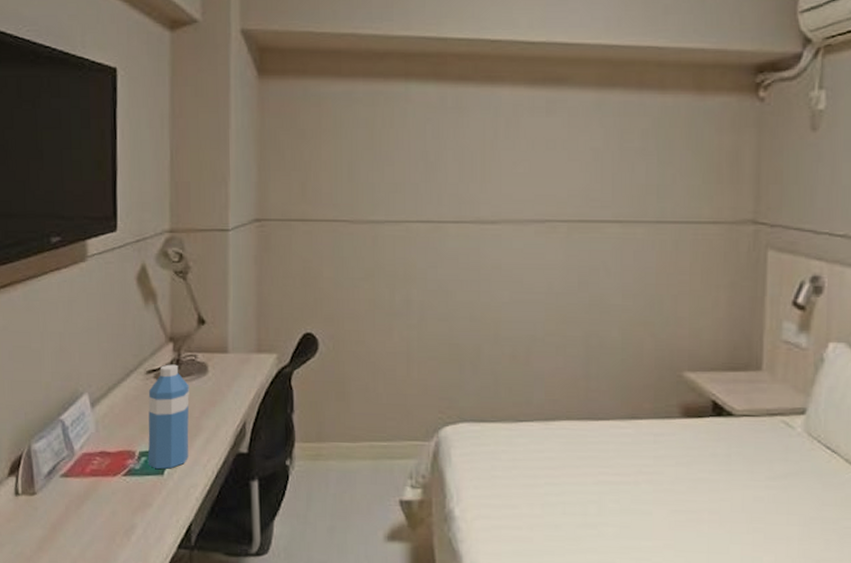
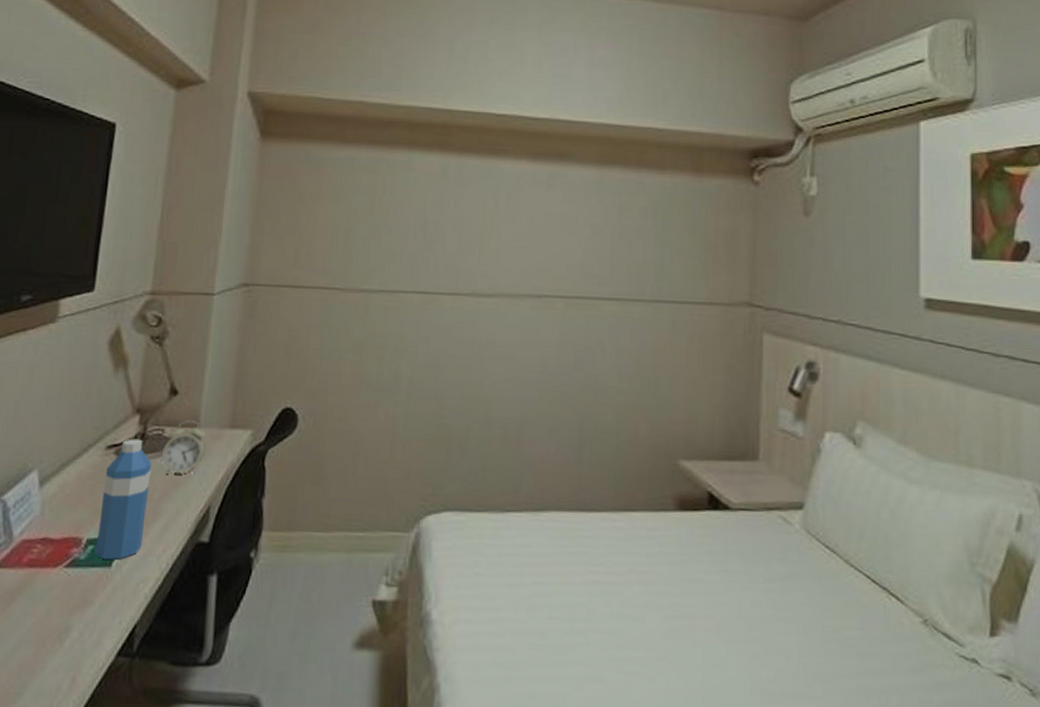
alarm clock: none [197,346,236,394] -> present [162,420,206,474]

